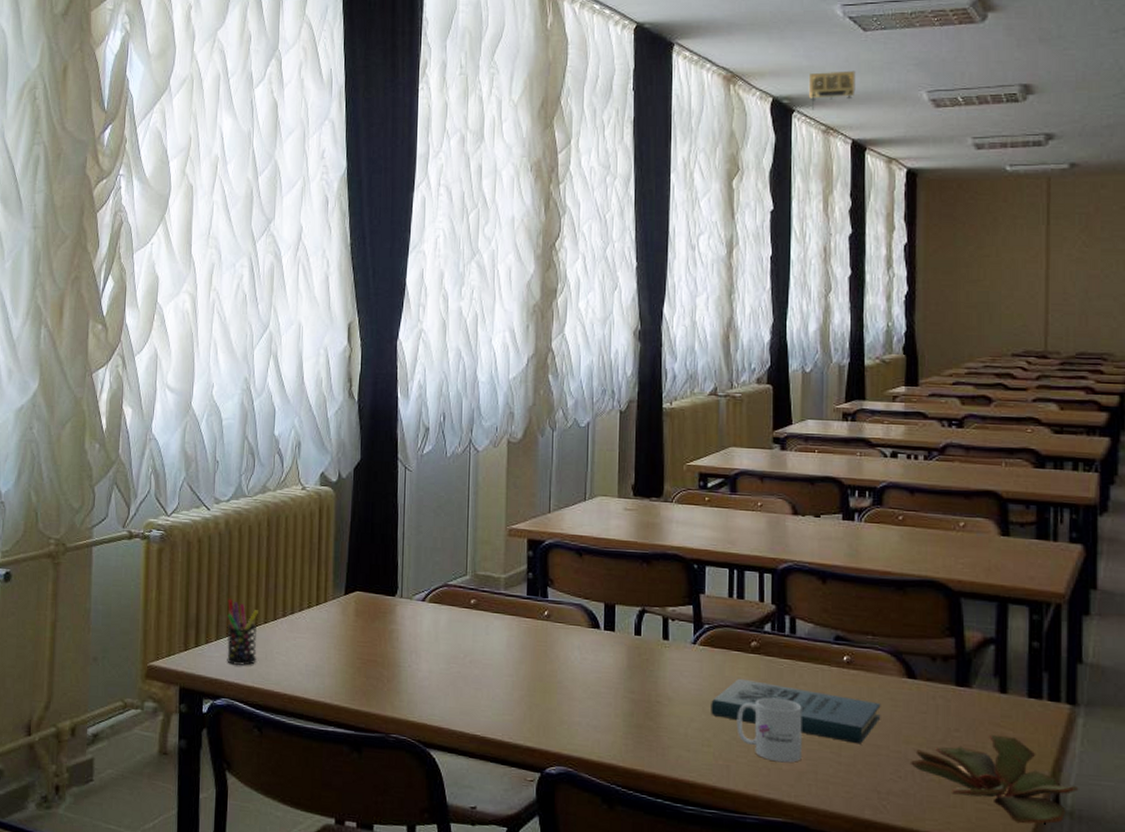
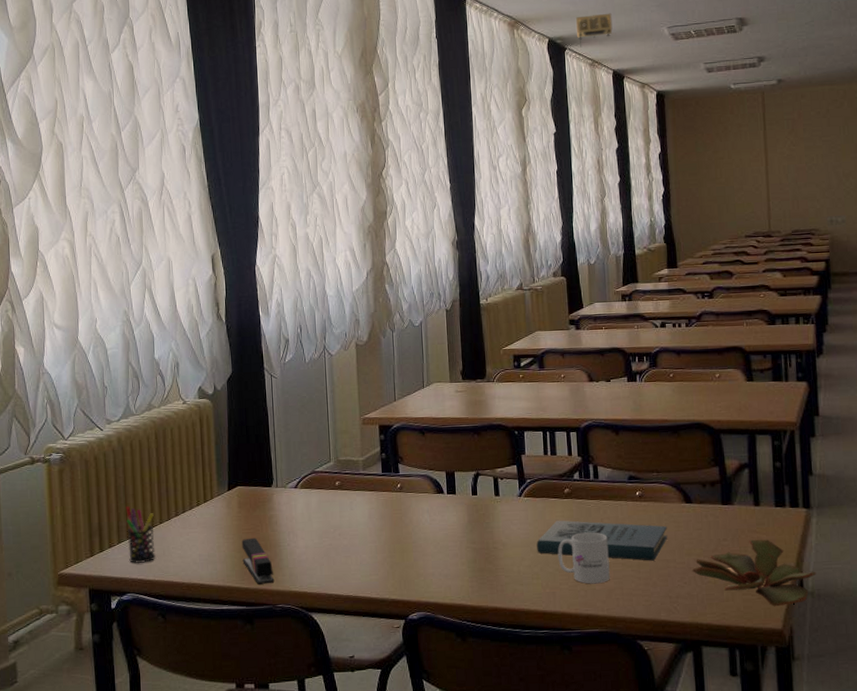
stapler: none [355,652,390,709] -> present [241,537,275,585]

